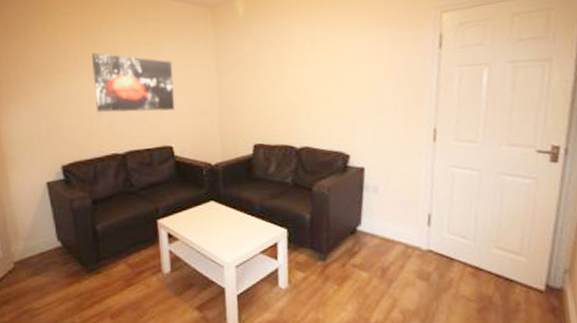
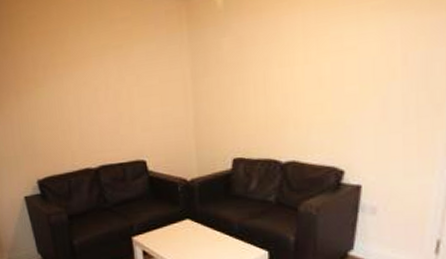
wall art: present [92,52,175,113] -> none [60,59,148,125]

